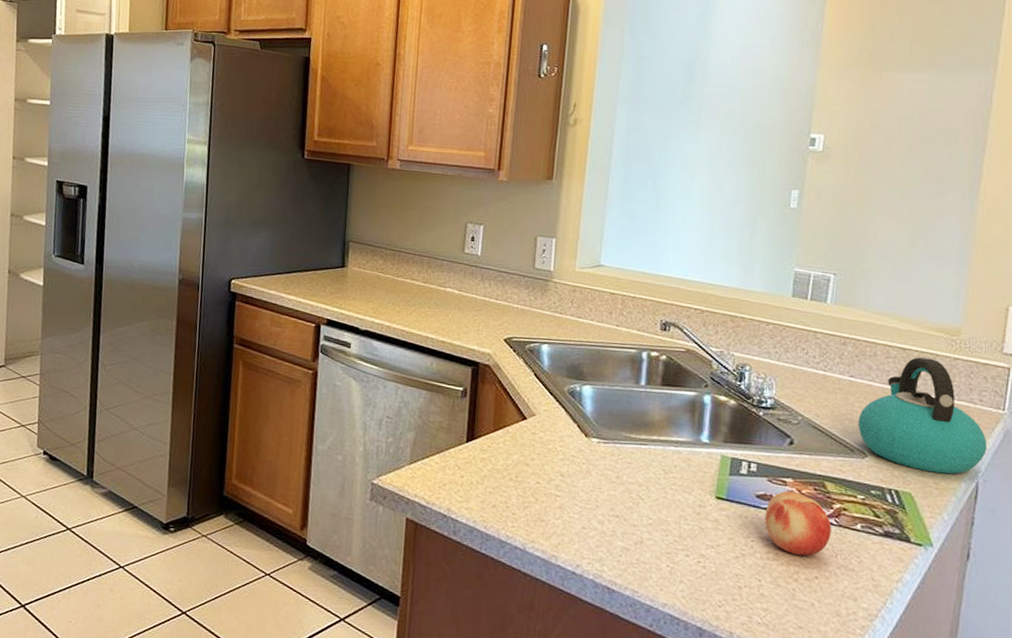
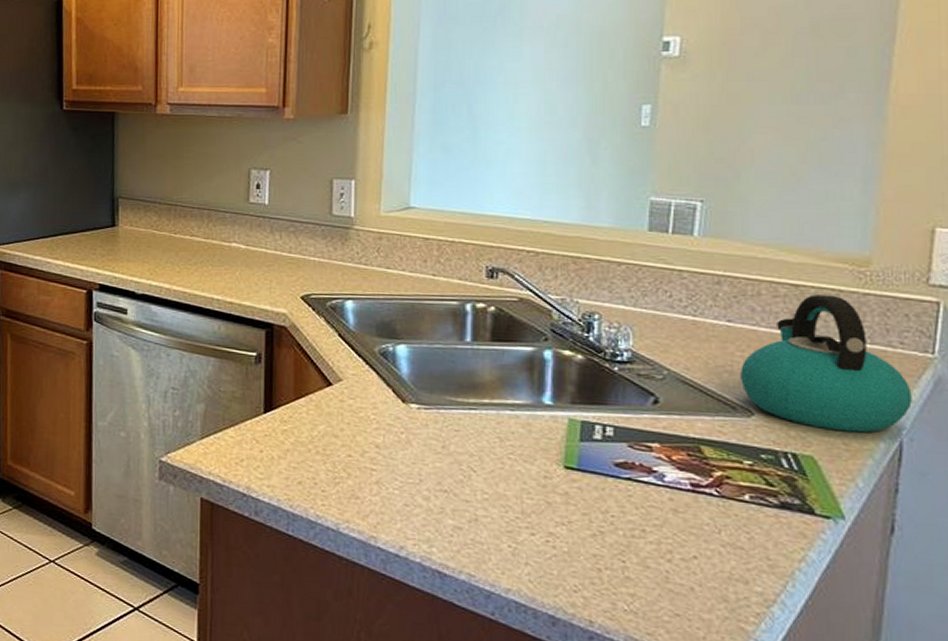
fruit: present [765,490,832,557] -> none [627,457,712,533]

